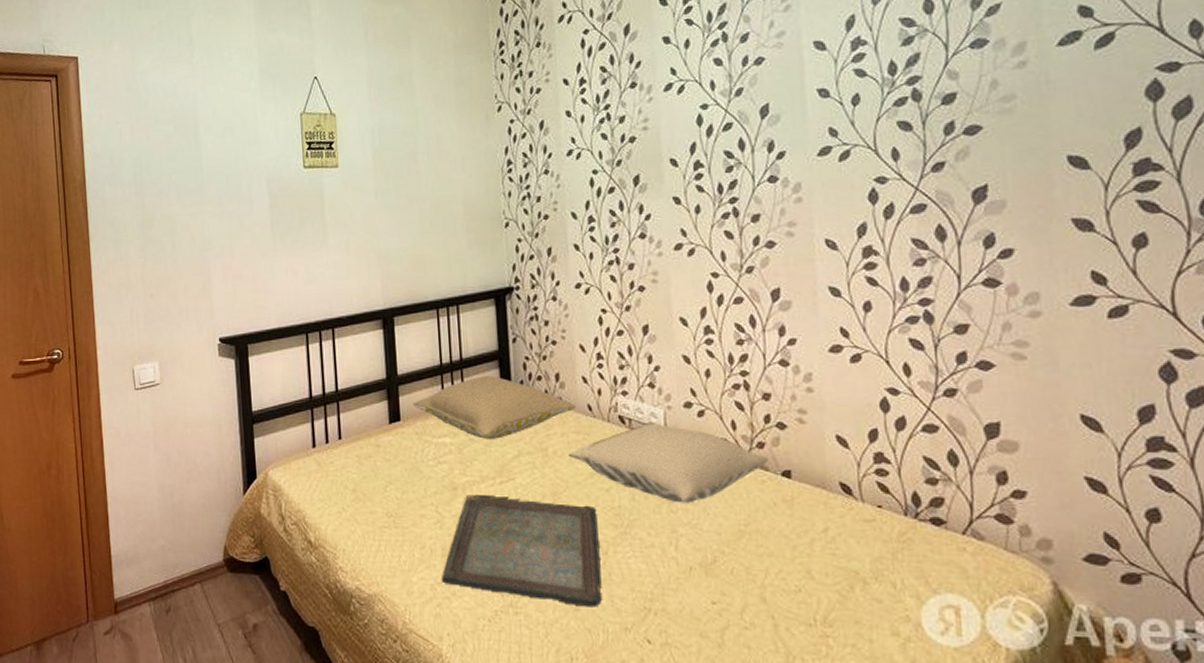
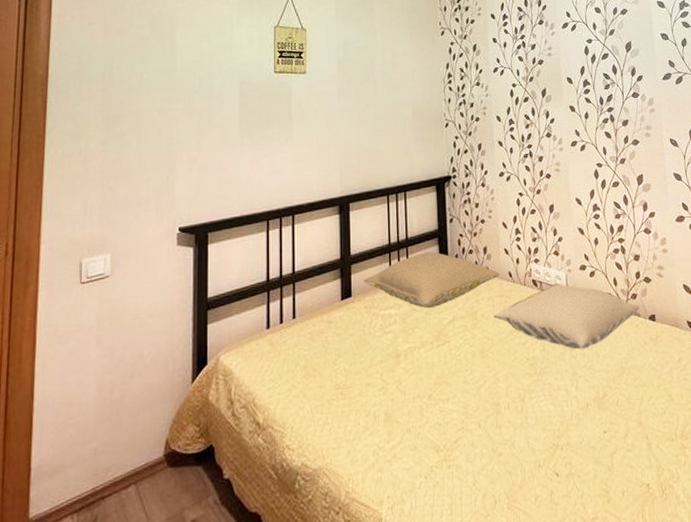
serving tray: present [440,495,602,608] -> none [383,359,520,451]

